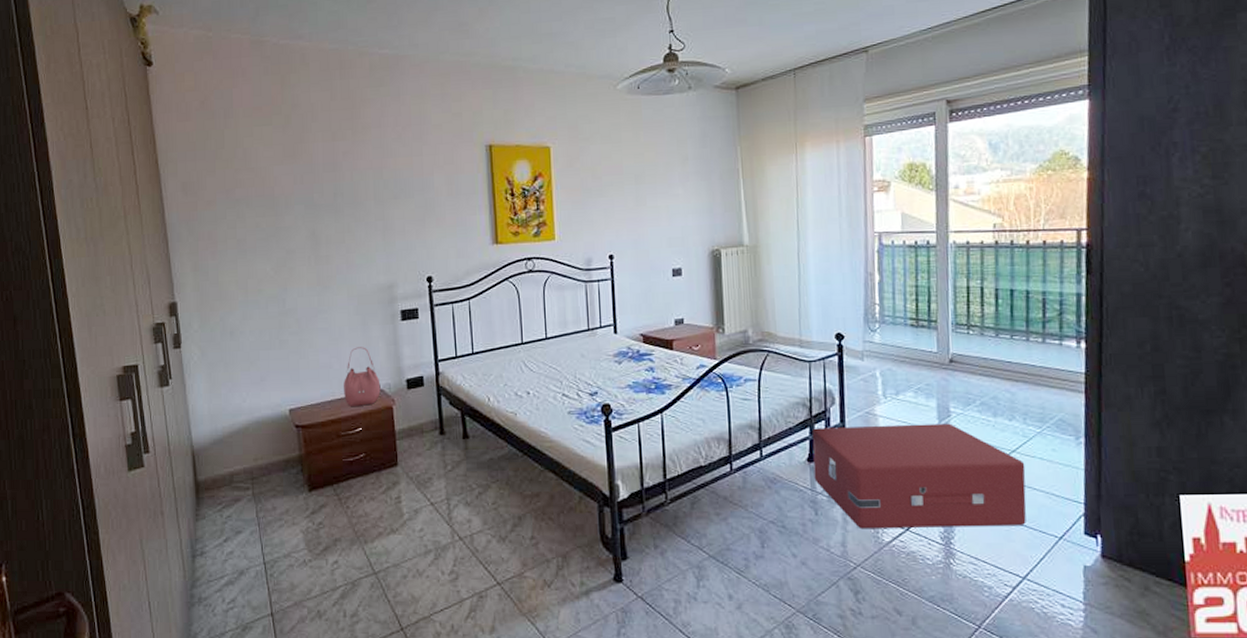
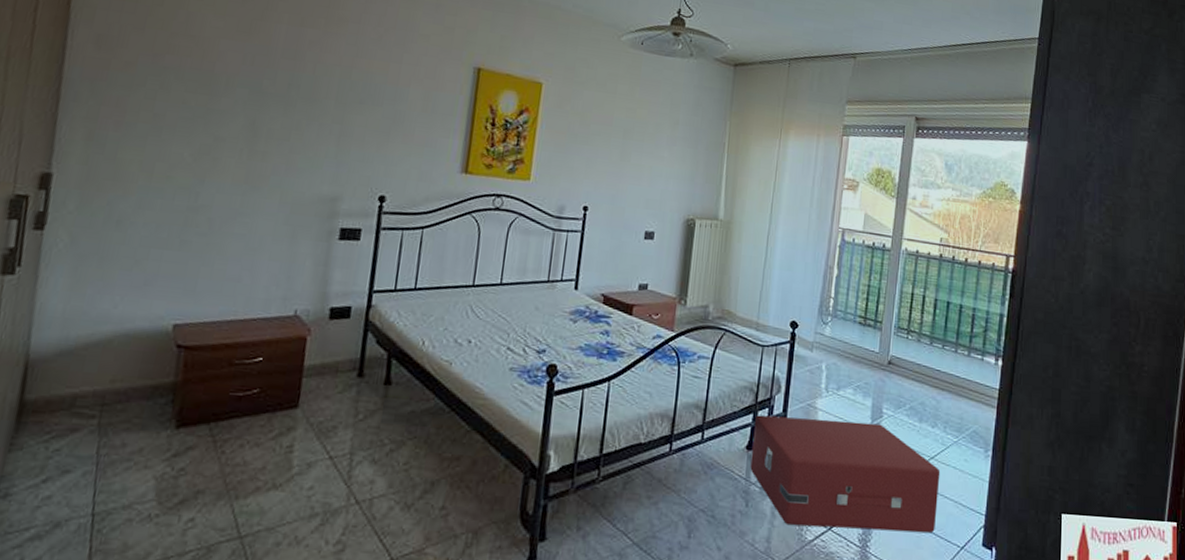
handbag: present [343,347,381,406] -> none [248,262,298,332]

